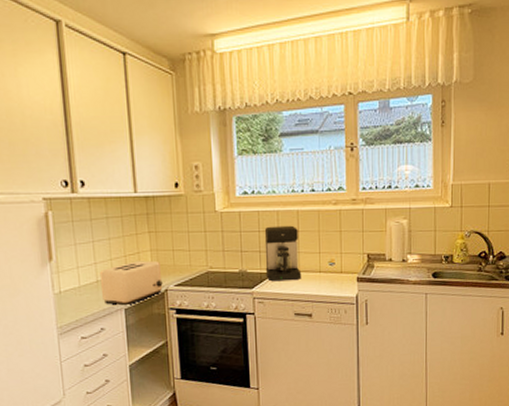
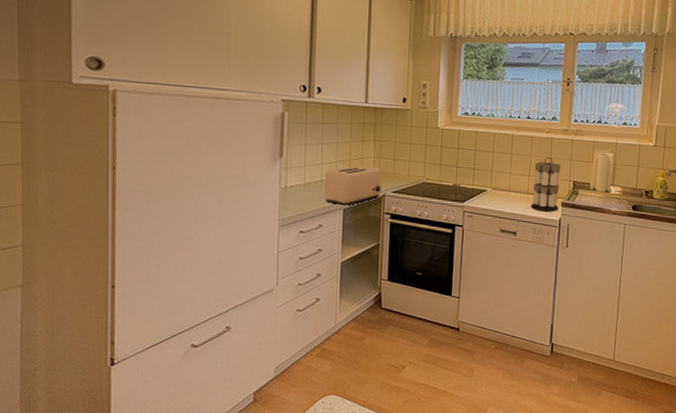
coffee maker: present [264,225,302,282] -> none [477,146,511,198]
spice rack: none [324,230,354,290] -> present [531,157,561,212]

